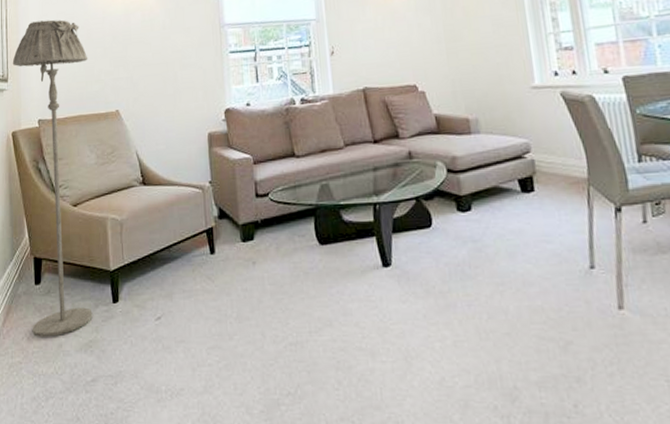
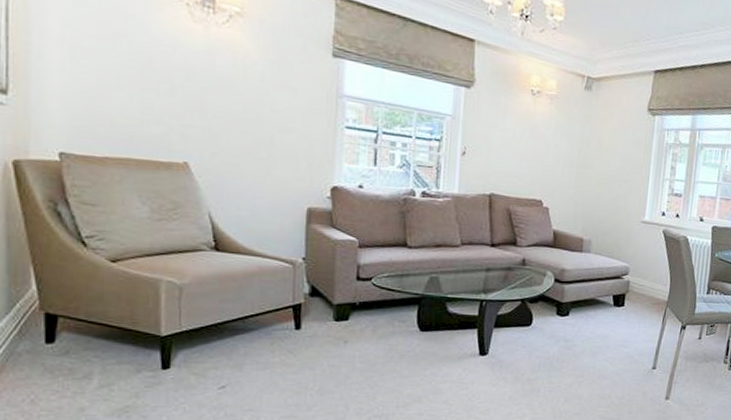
floor lamp: present [12,19,93,337] -> none [16,23,146,401]

